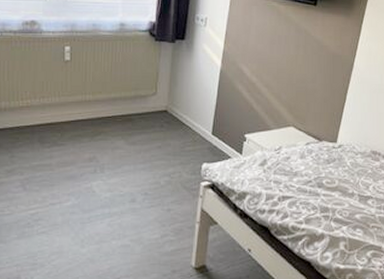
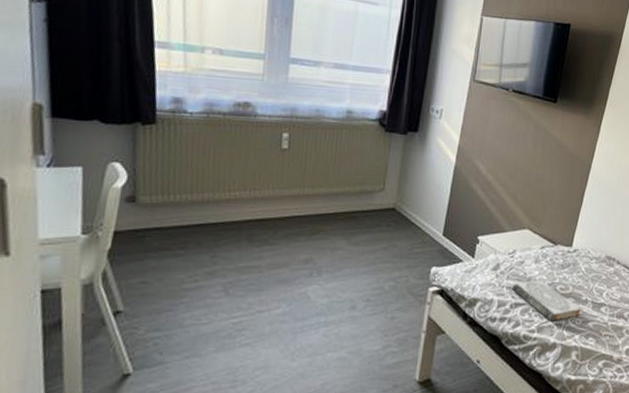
book: none [279,174,348,213] -> present [511,280,581,321]

